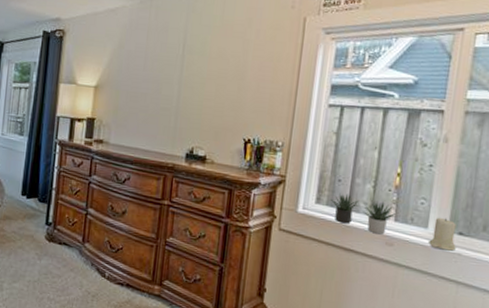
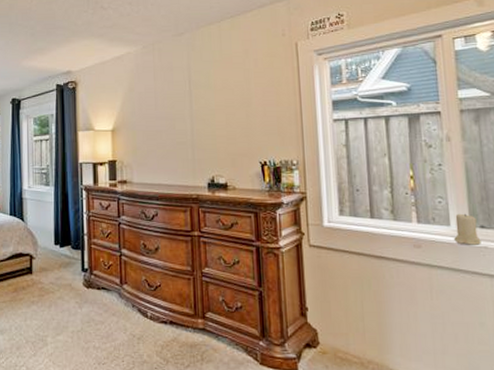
succulent plant: present [330,193,398,235] -> none [352,202,419,238]

